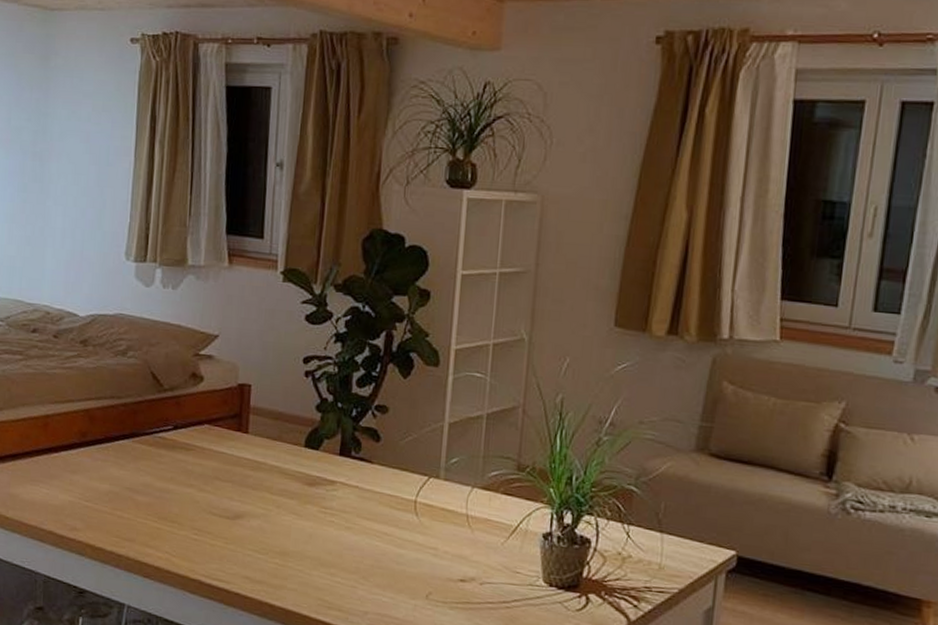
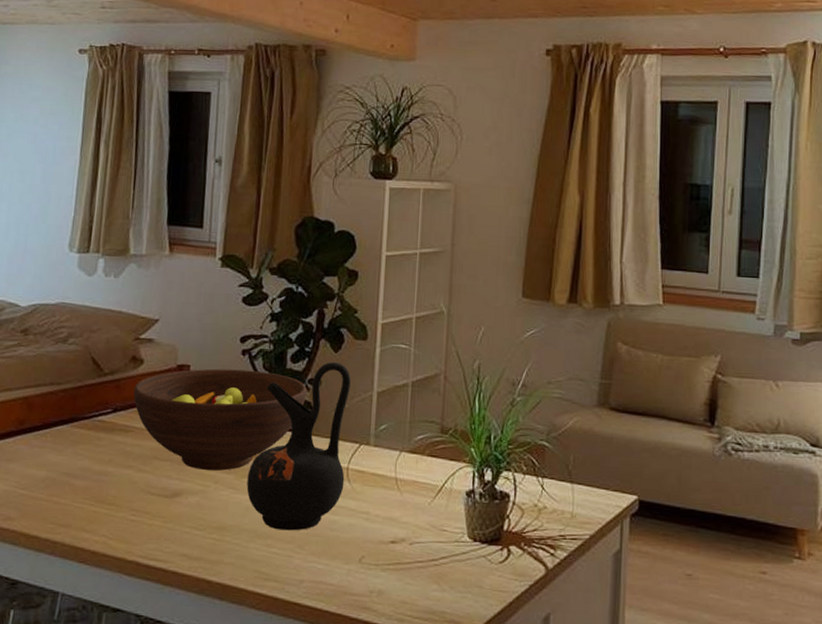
fruit bowl: none [194,389,373,496] -> present [133,368,307,471]
ceramic jug: none [309,388,421,562] -> present [246,362,351,531]

